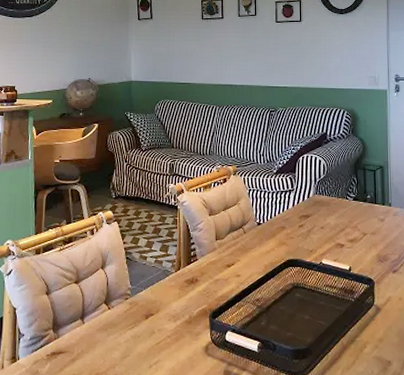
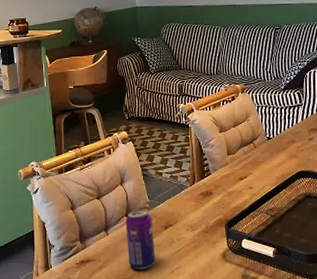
beverage can: none [103,296,134,362] -> present [125,209,156,269]

